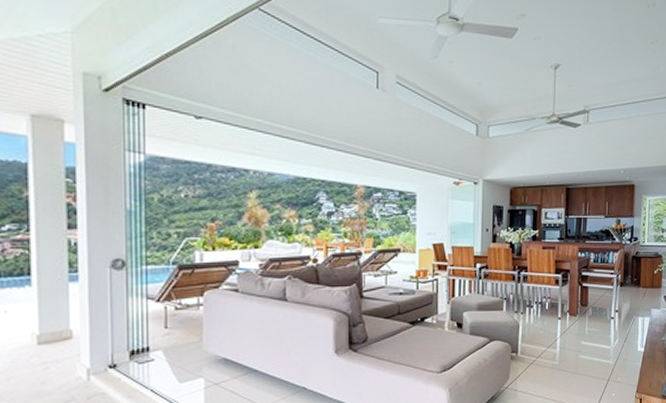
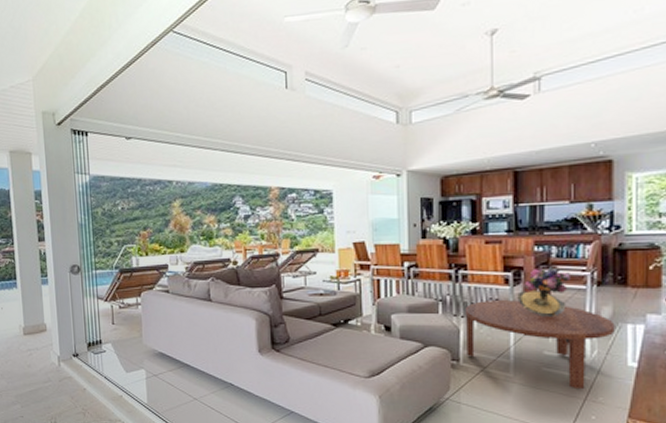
coffee table: none [524,298,631,372] -> present [464,300,615,388]
bouquet: none [564,270,604,312] -> present [517,267,572,317]

